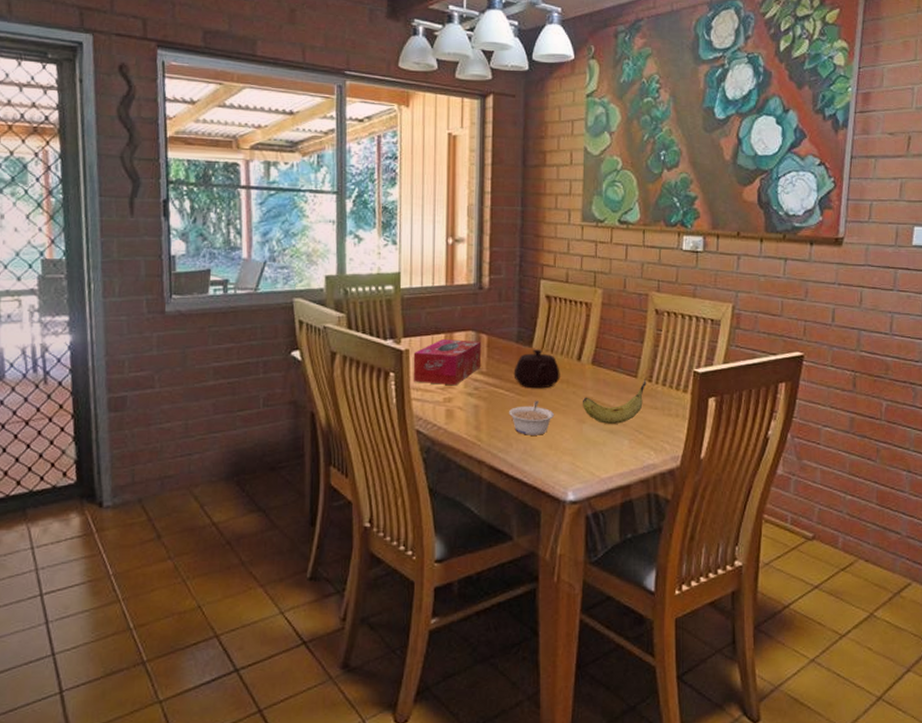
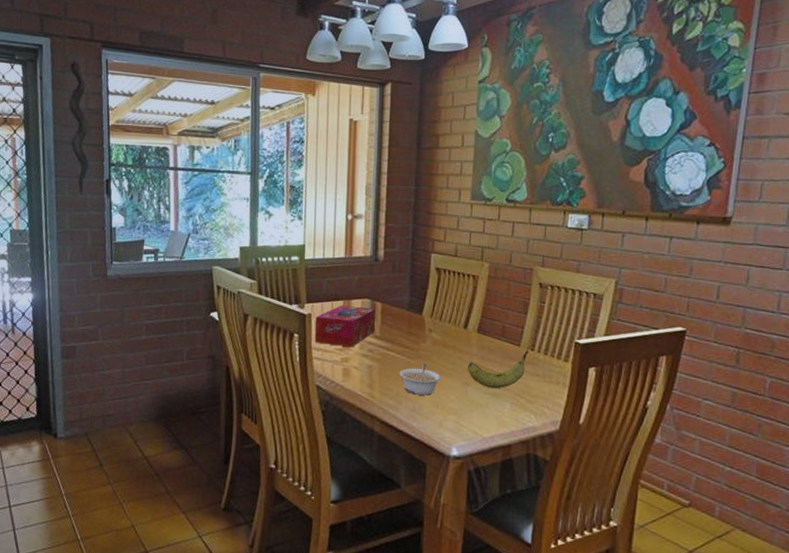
teapot: present [513,349,560,389] -> none [404,317,448,353]

